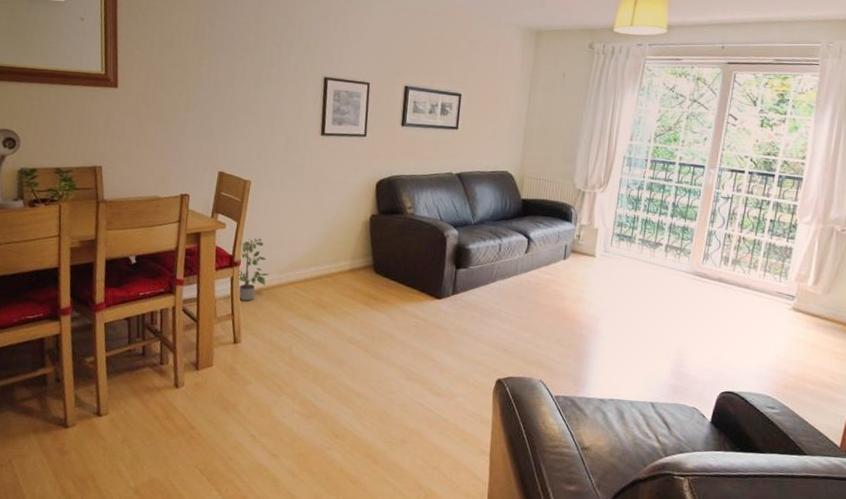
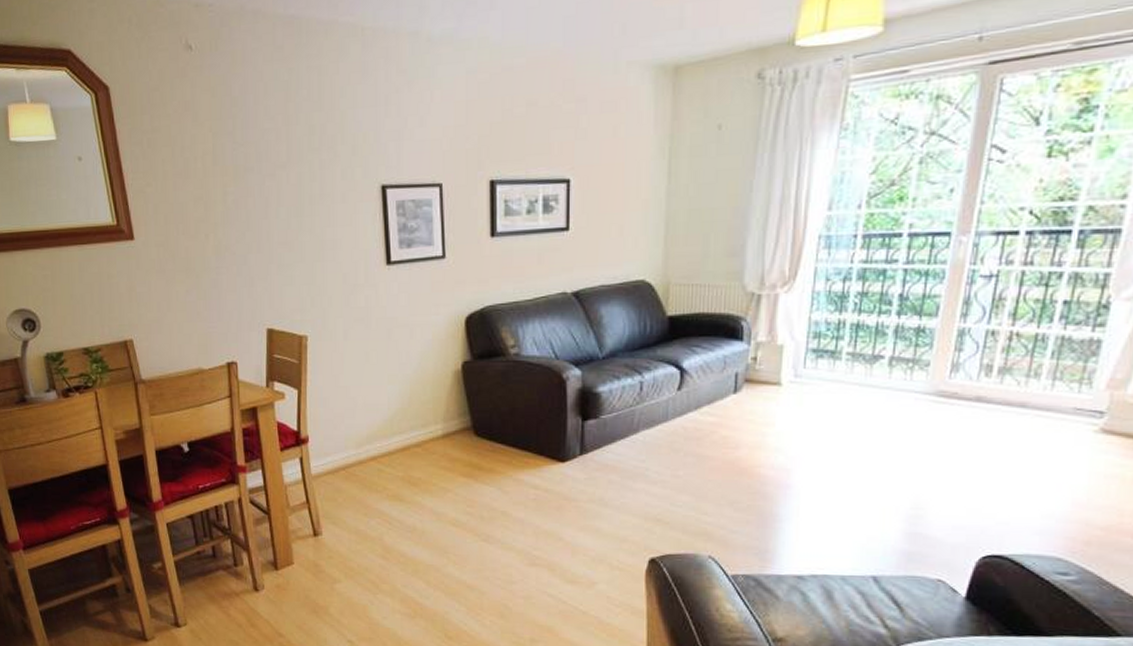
potted plant: present [238,238,268,301] -> none [304,407,344,485]

